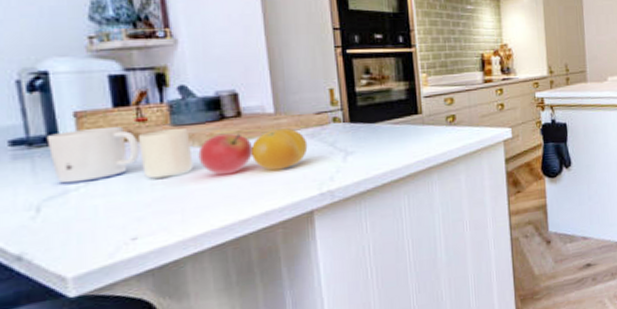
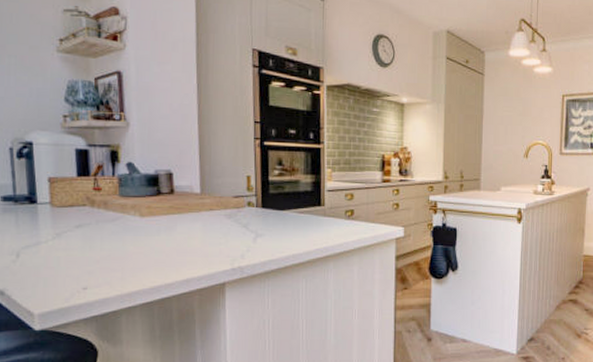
mug: present [46,126,140,185] -> none [27,192,94,238]
cup: present [137,128,194,179] -> none [93,199,134,240]
fruit: present [198,133,254,175] -> none [138,207,181,243]
fruit: present [252,128,308,171] -> none [180,208,225,244]

